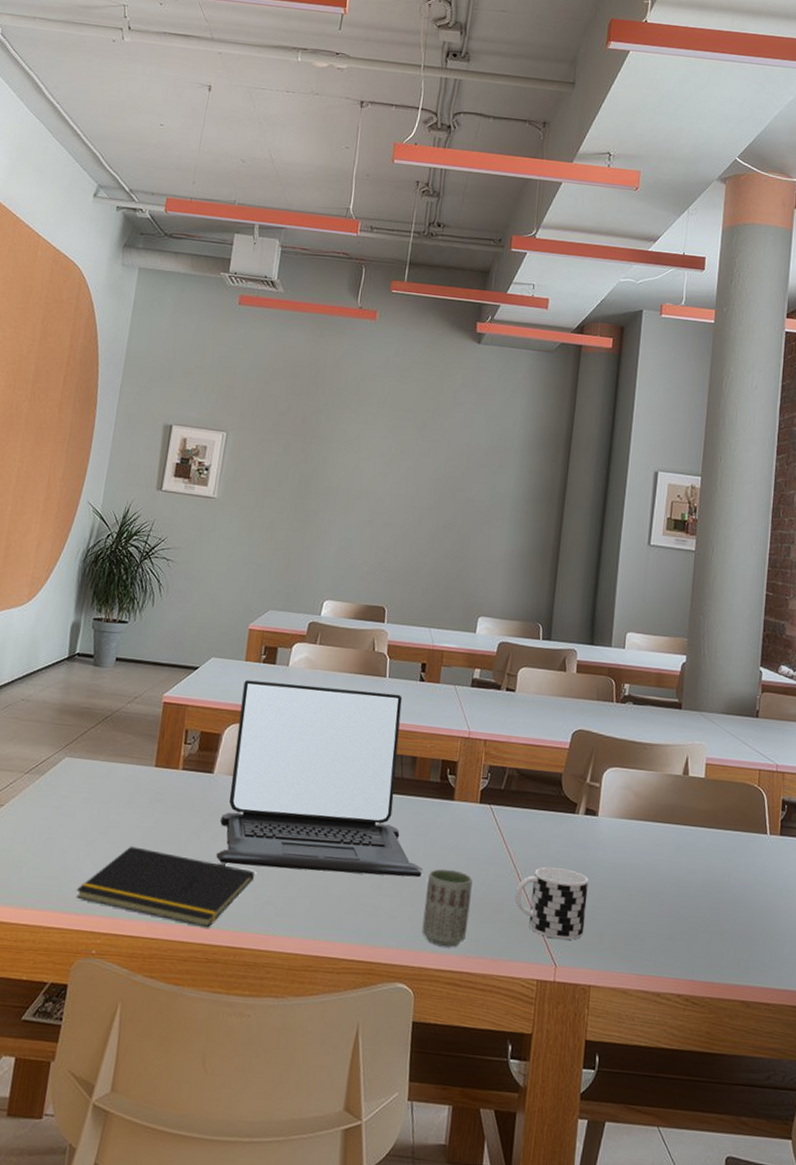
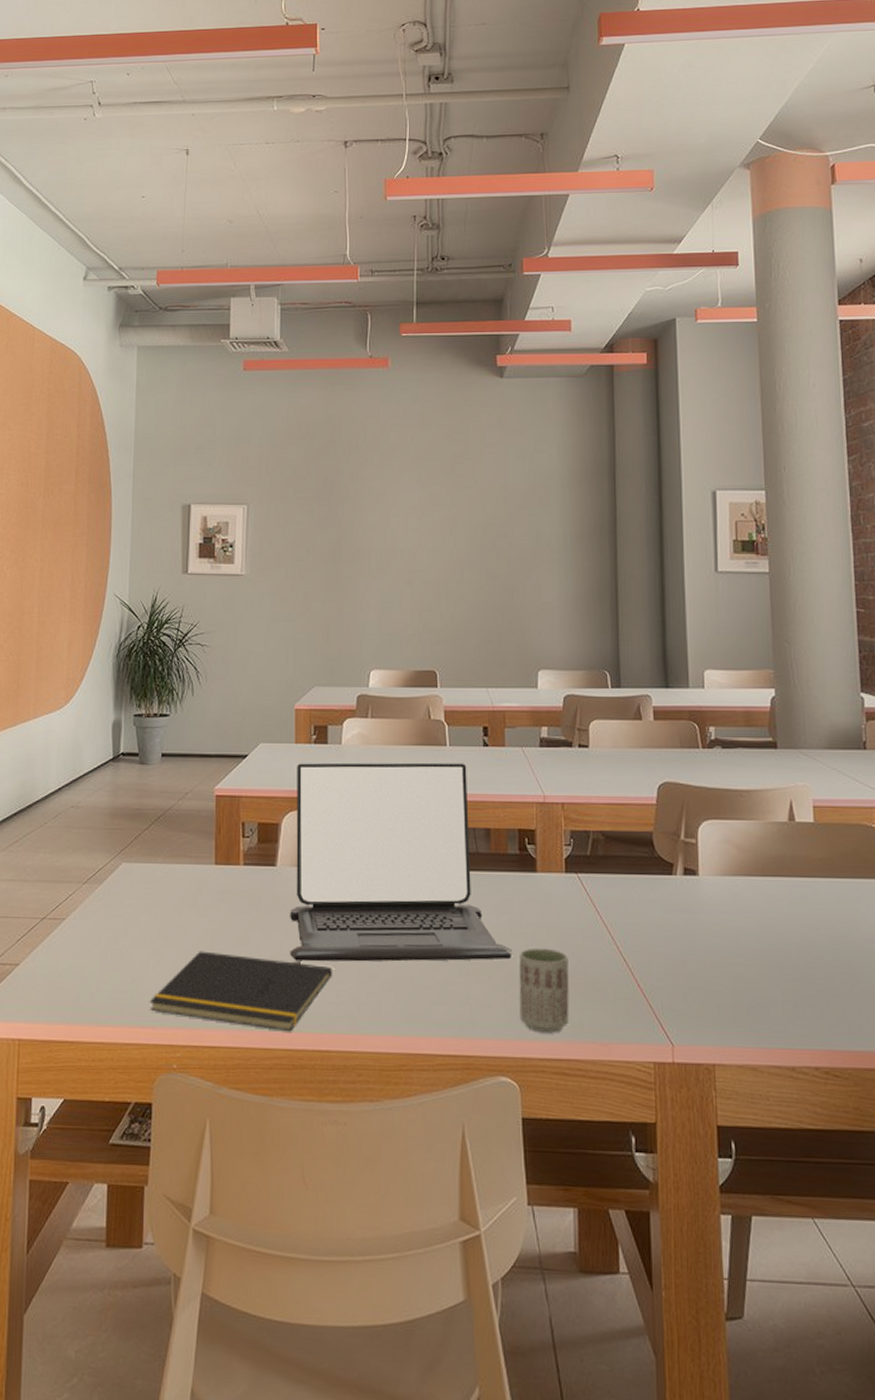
cup: present [515,867,589,941] -> none [617,936,700,1016]

